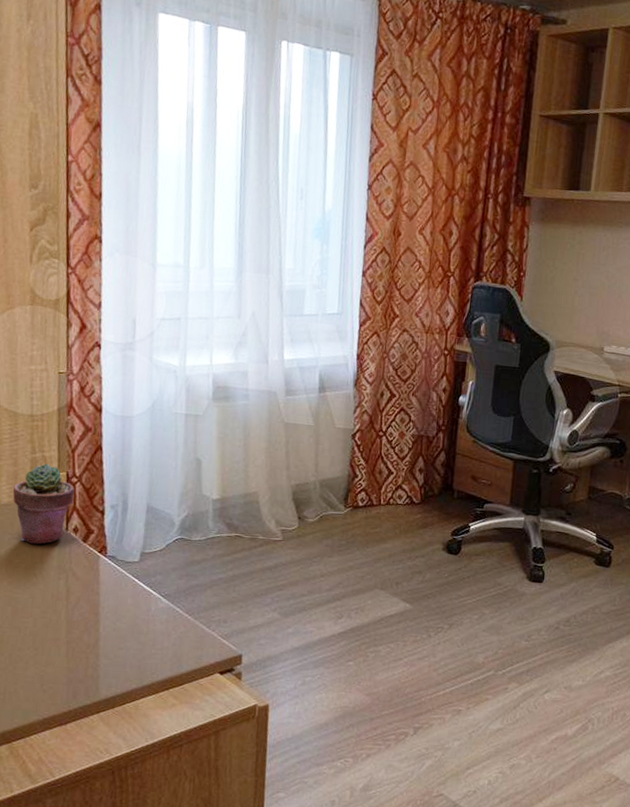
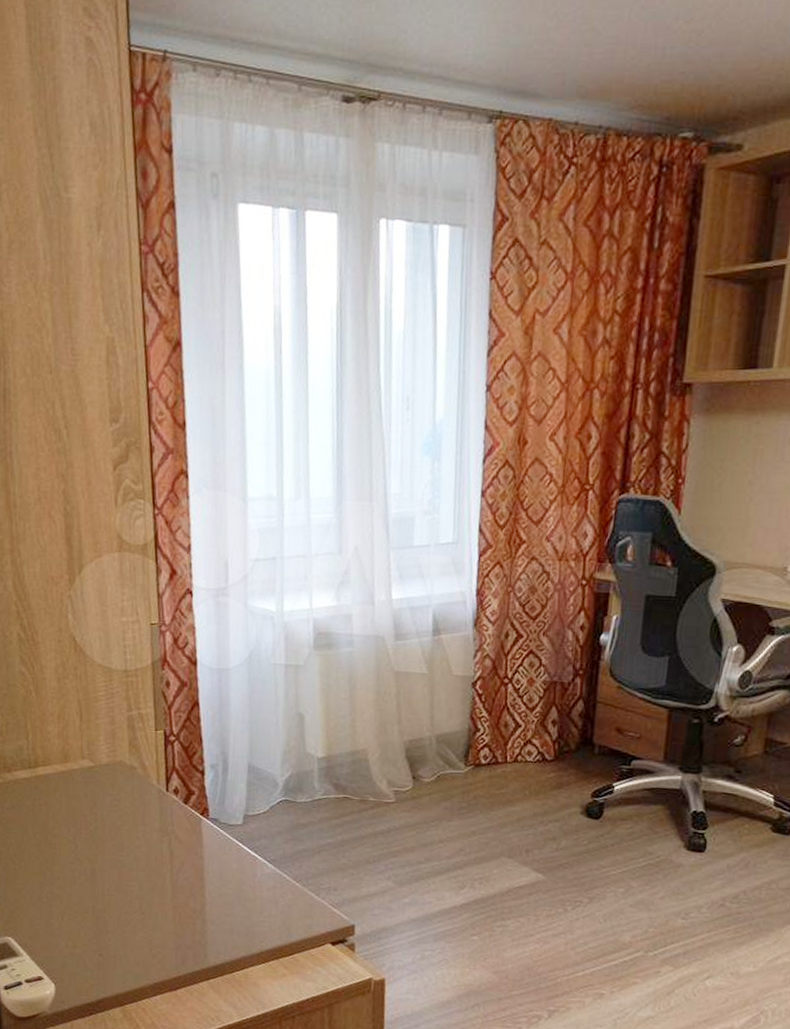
potted succulent: present [13,463,75,544] -> none [112,721,173,806]

